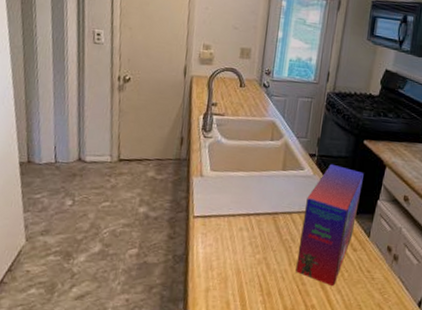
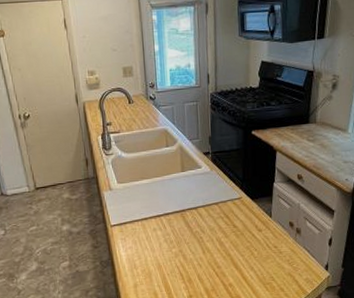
cereal box: present [296,163,364,287] -> none [208,158,257,265]

